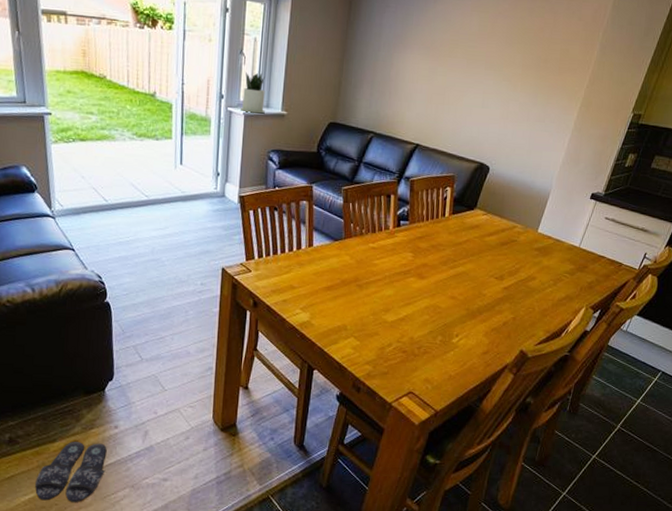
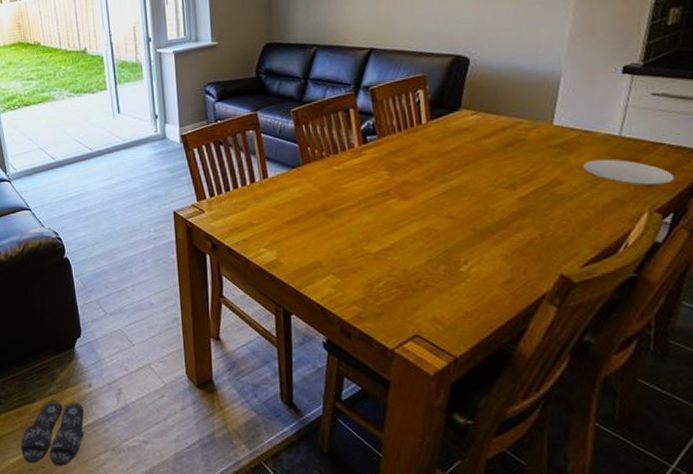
planter: present [240,72,265,114] -> none [169,9,195,51]
plate: none [551,263,607,288] -> present [583,159,675,186]

